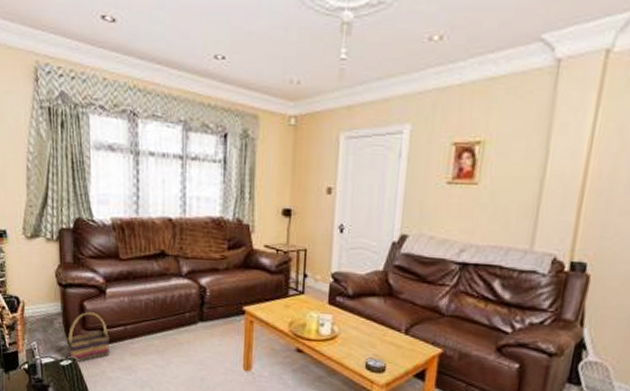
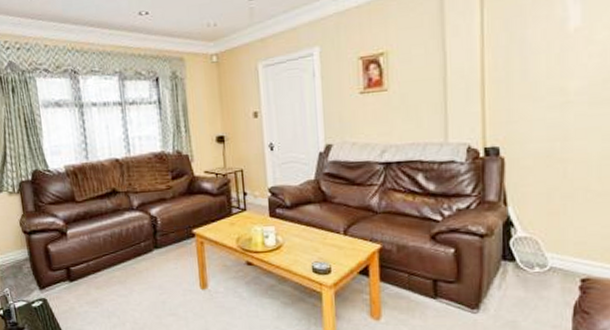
basket: present [67,312,110,363] -> none [36,254,76,303]

